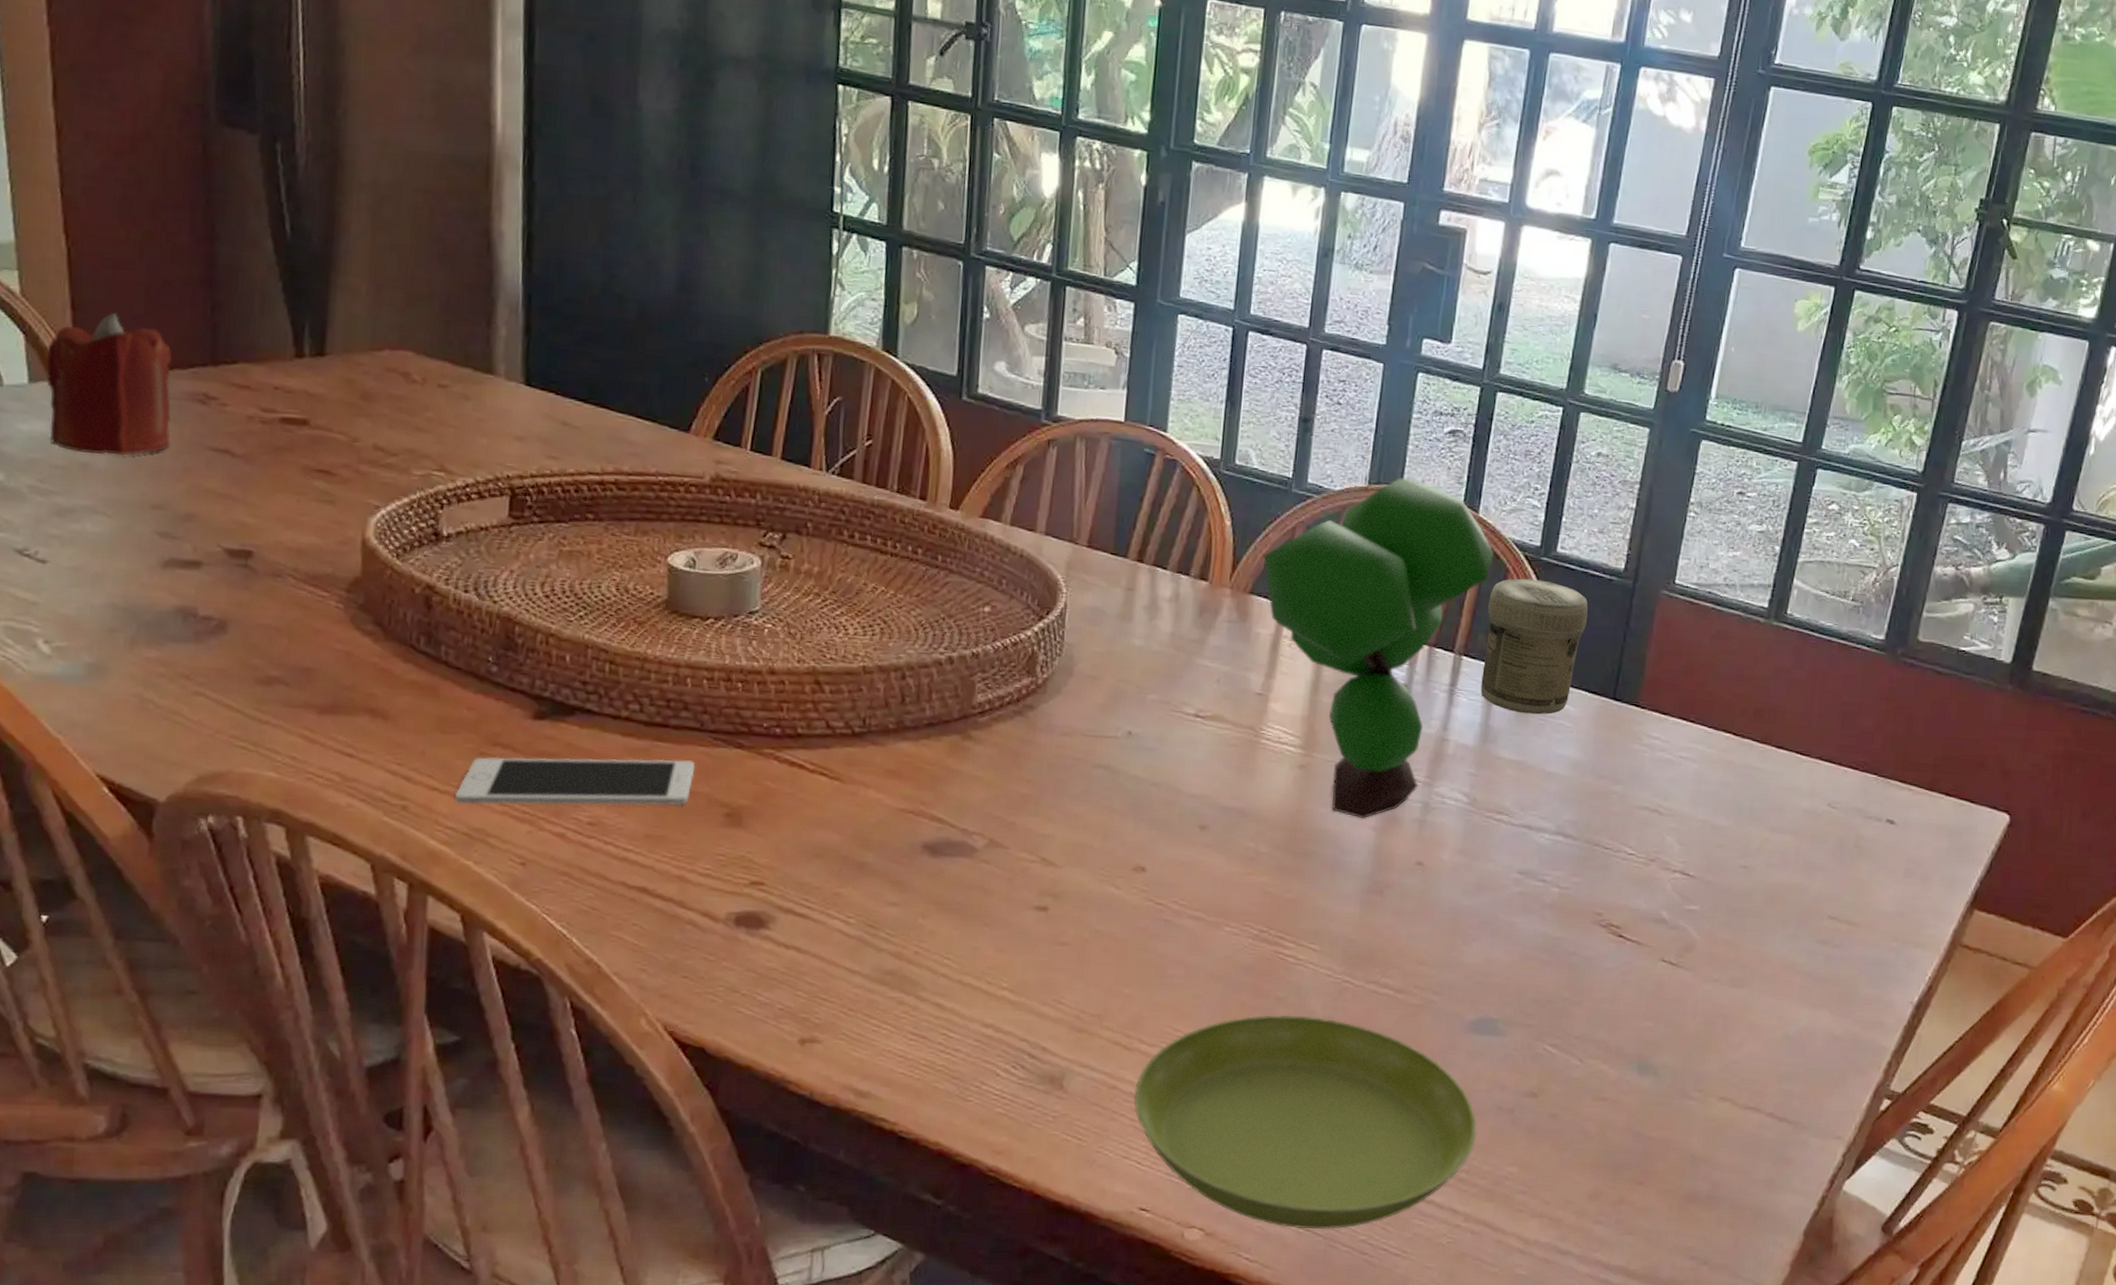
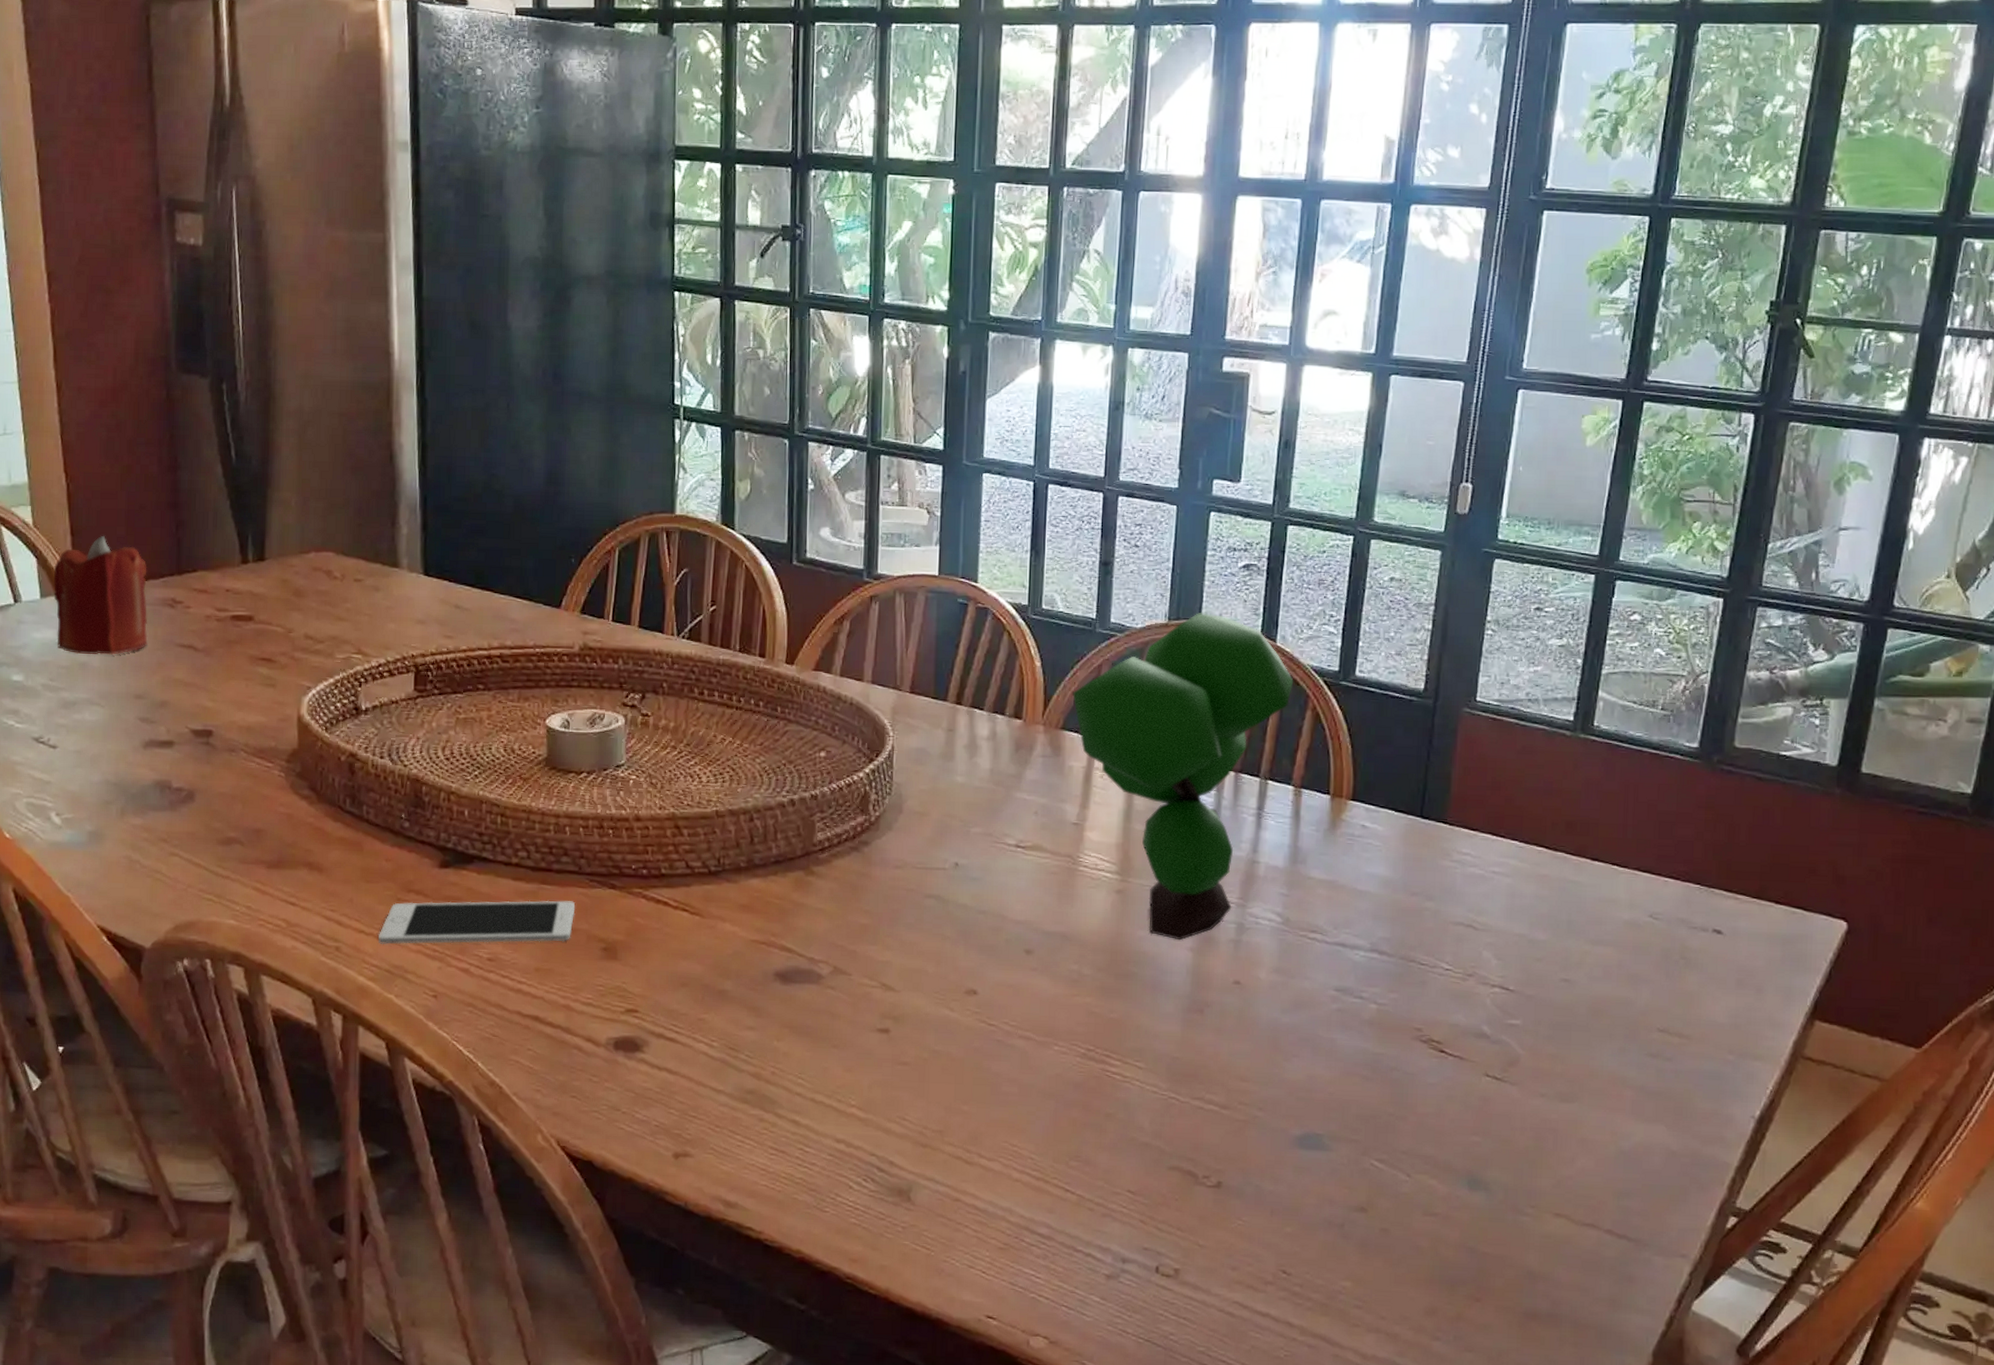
saucer: present [1134,1015,1477,1229] -> none [976,1130,1309,1340]
jar: present [1480,578,1588,715] -> none [1288,703,1390,835]

